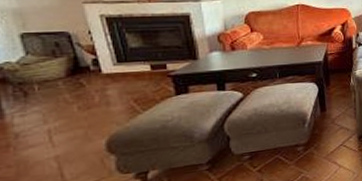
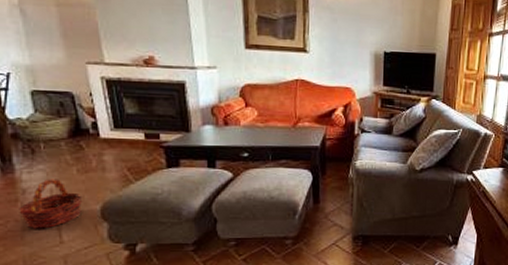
basket: none [11,118,87,173] -> present [19,179,83,229]

